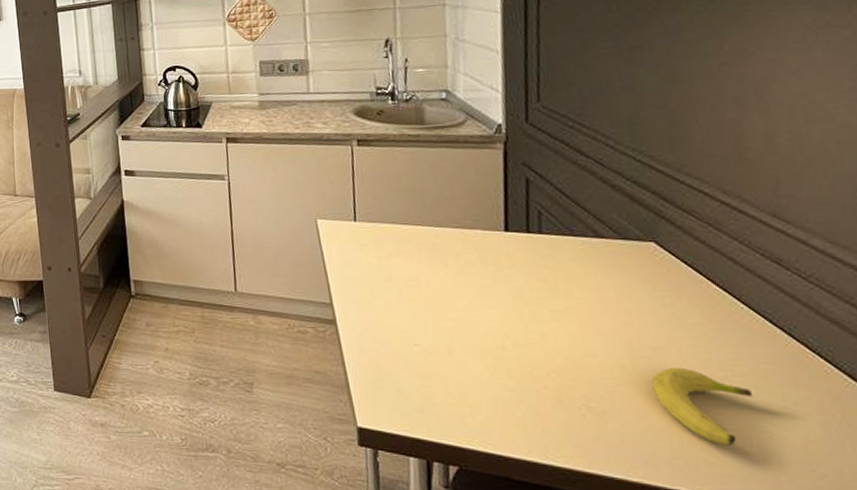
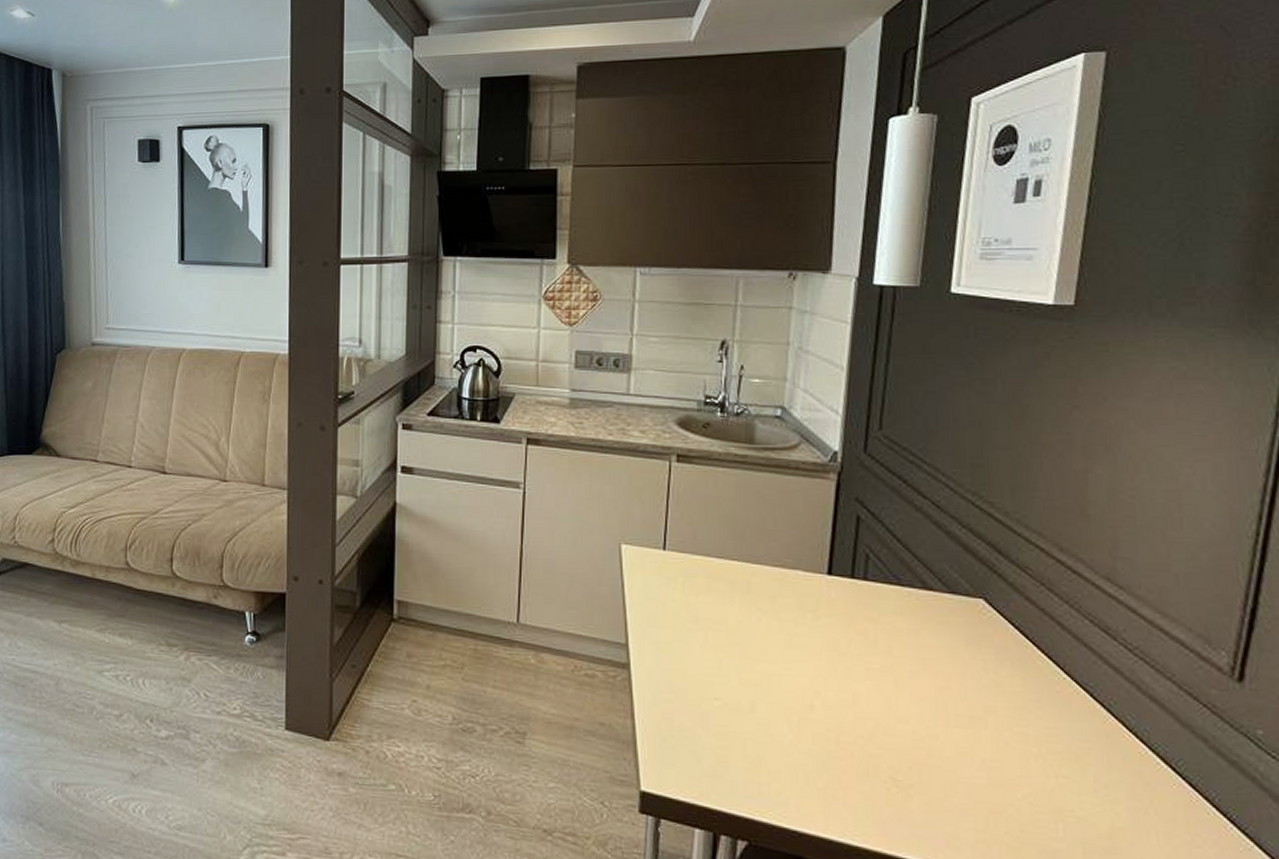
fruit: present [651,367,754,446] -> none [963,739,1066,831]

